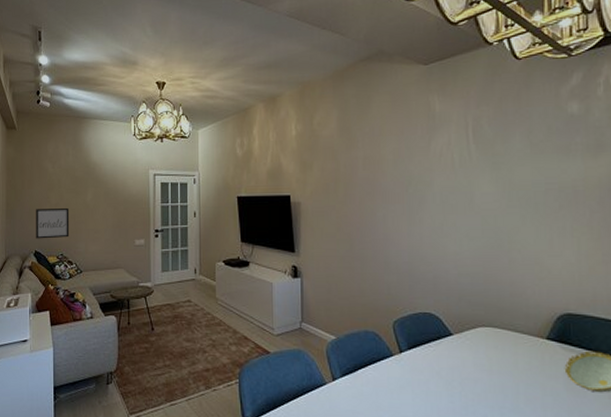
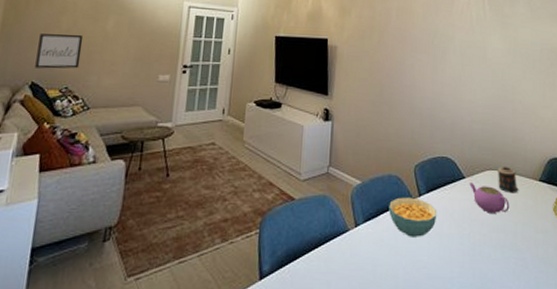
cereal bowl: none [367,353,422,394] -> present [389,197,437,237]
teapot: none [458,340,509,373] -> present [469,183,510,213]
candle: none [493,323,520,352] -> present [498,167,519,194]

